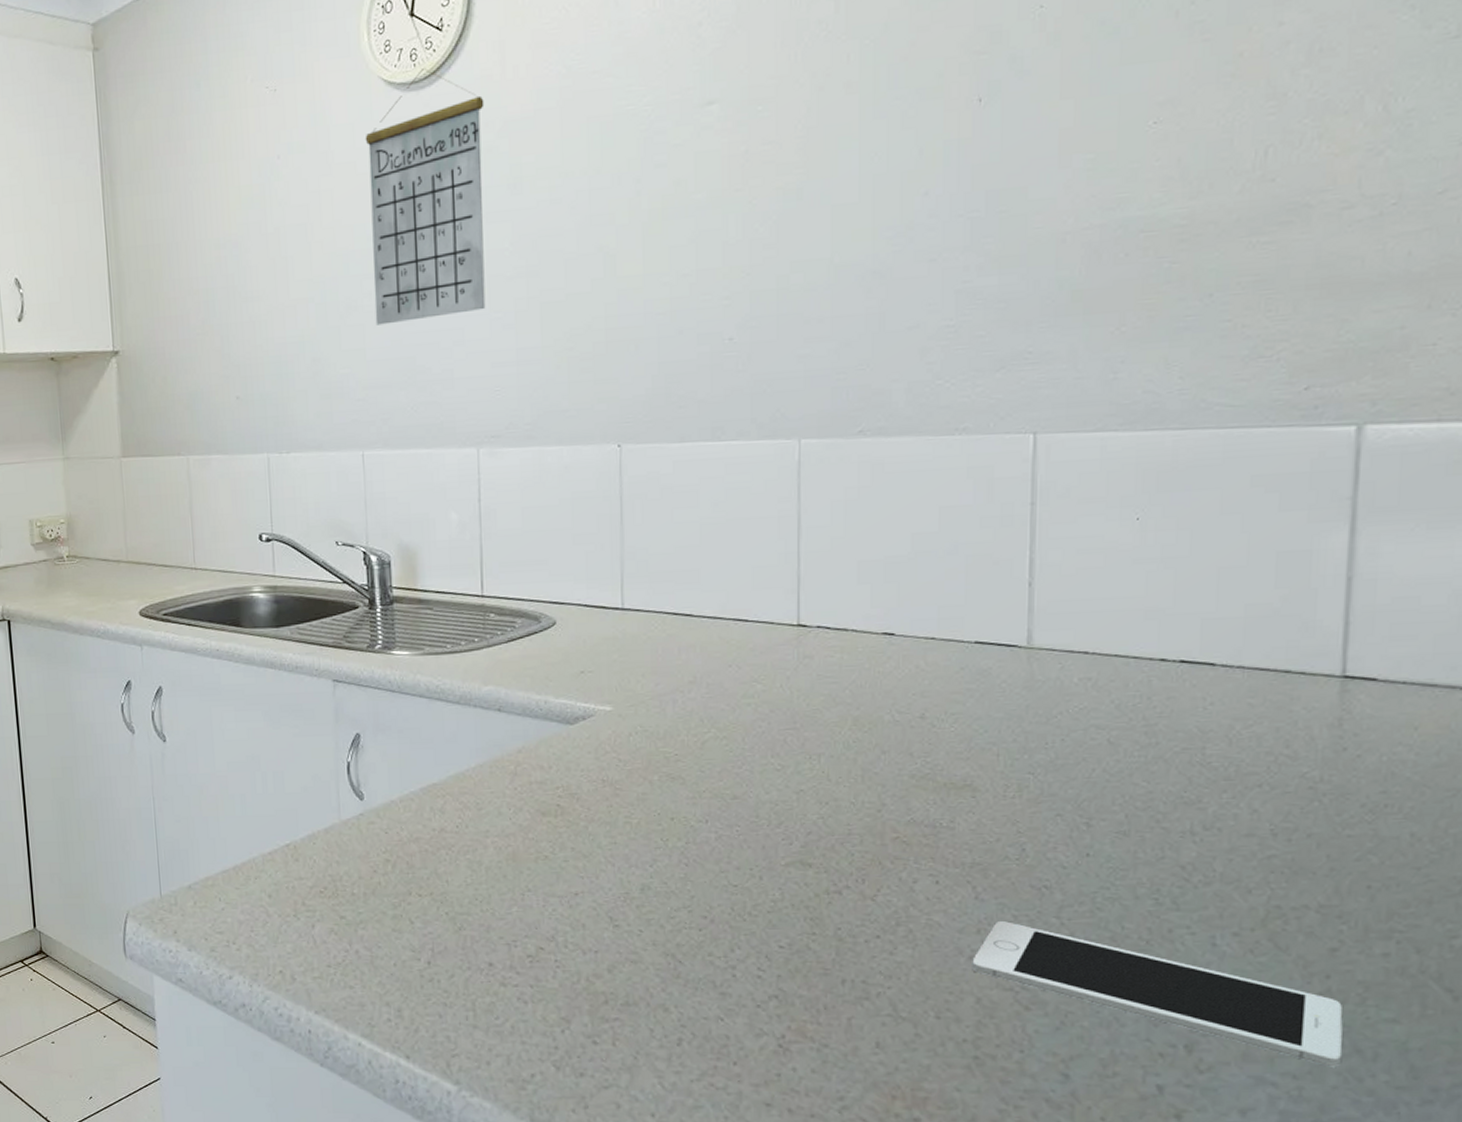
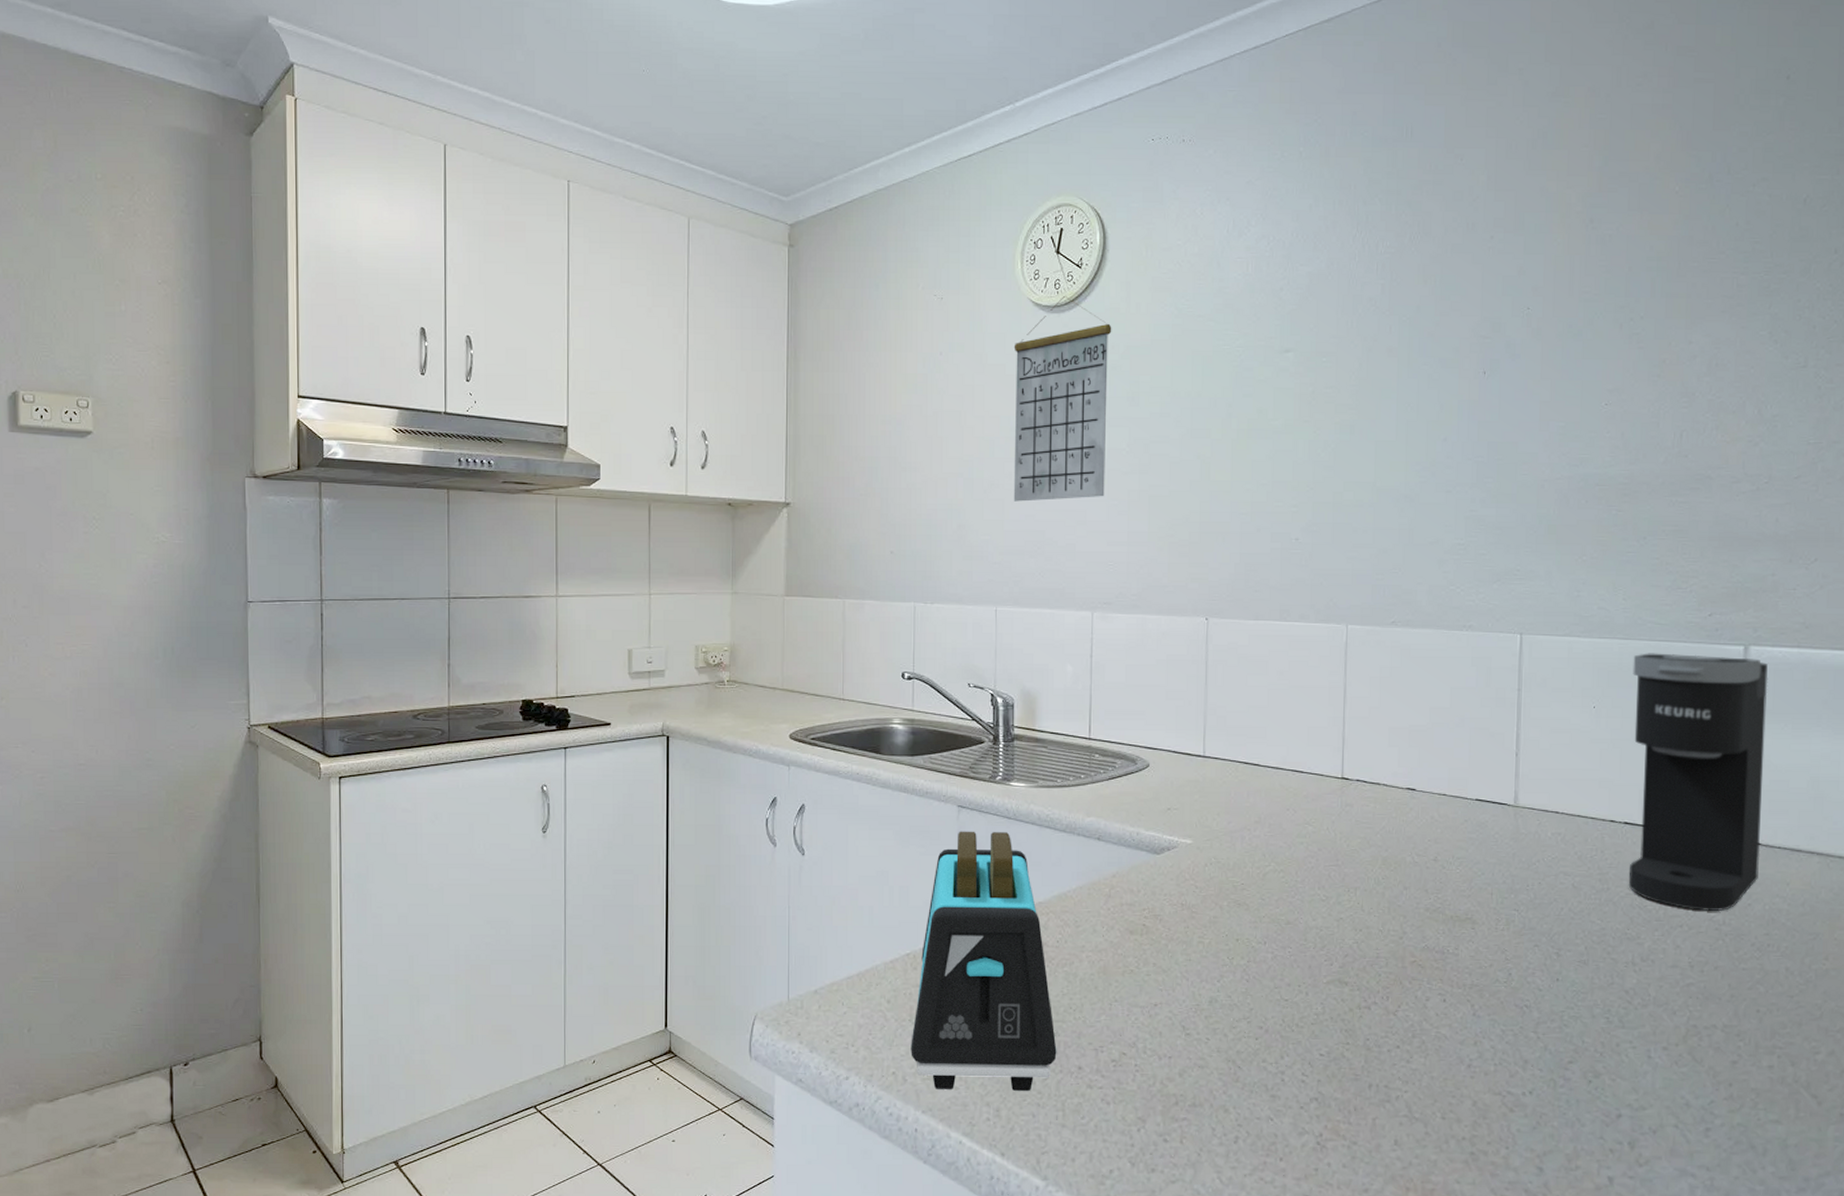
toaster: none [297,707,463,989] -> present [911,831,1057,1091]
cell phone: present [972,921,1343,1067] -> none [1470,1035,1742,1161]
coffee maker: none [1185,441,1392,766] -> present [1628,653,1768,911]

